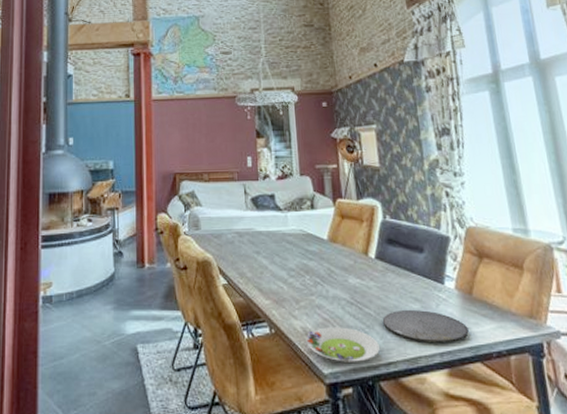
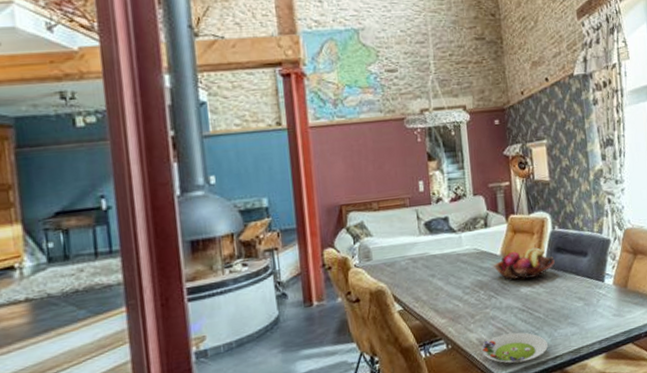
fruit basket: none [320,236,387,270] -> present [494,247,555,281]
plate: present [382,310,469,344] -> none [550,306,623,335]

